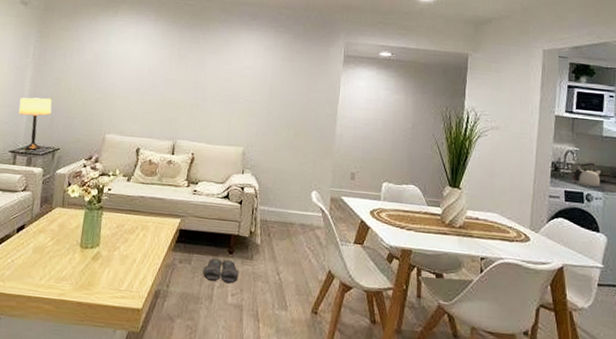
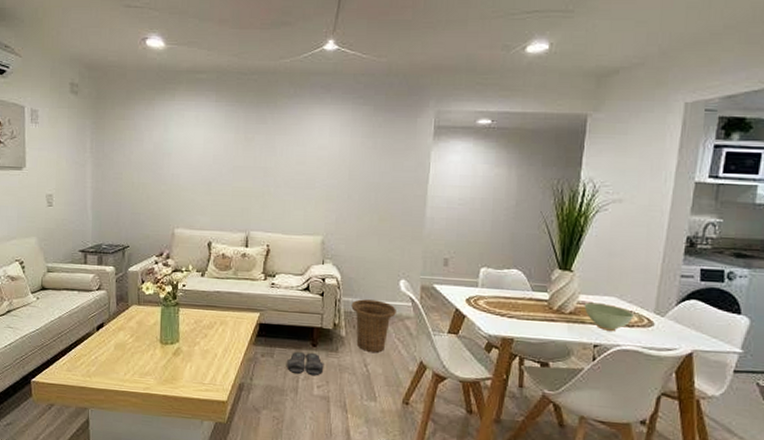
table lamp: present [18,97,52,150] -> none [83,194,117,249]
basket: none [267,208,308,262] -> present [351,299,396,353]
bowl: none [471,217,514,245] -> present [584,302,635,331]
kettle: present [573,162,602,187] -> none [712,235,750,263]

